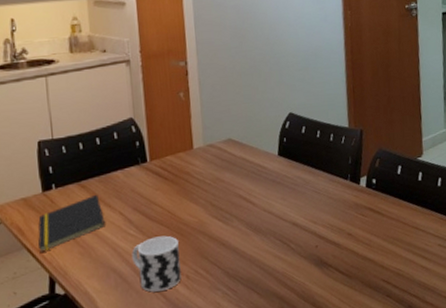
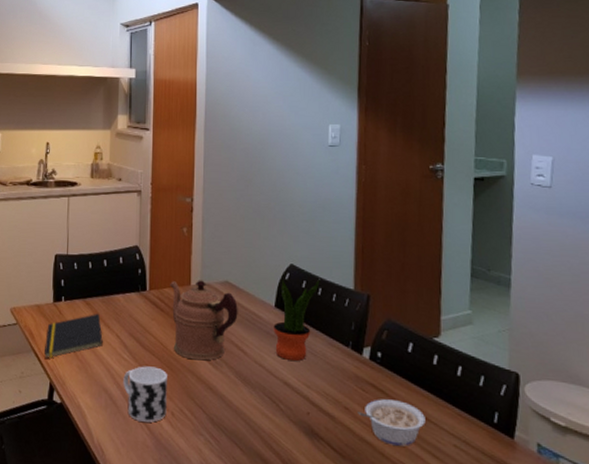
coffeepot: none [171,141,244,221] -> present [170,280,238,361]
potted plant: none [278,122,318,203] -> present [273,279,320,361]
legume: none [359,217,415,257] -> present [358,399,426,446]

